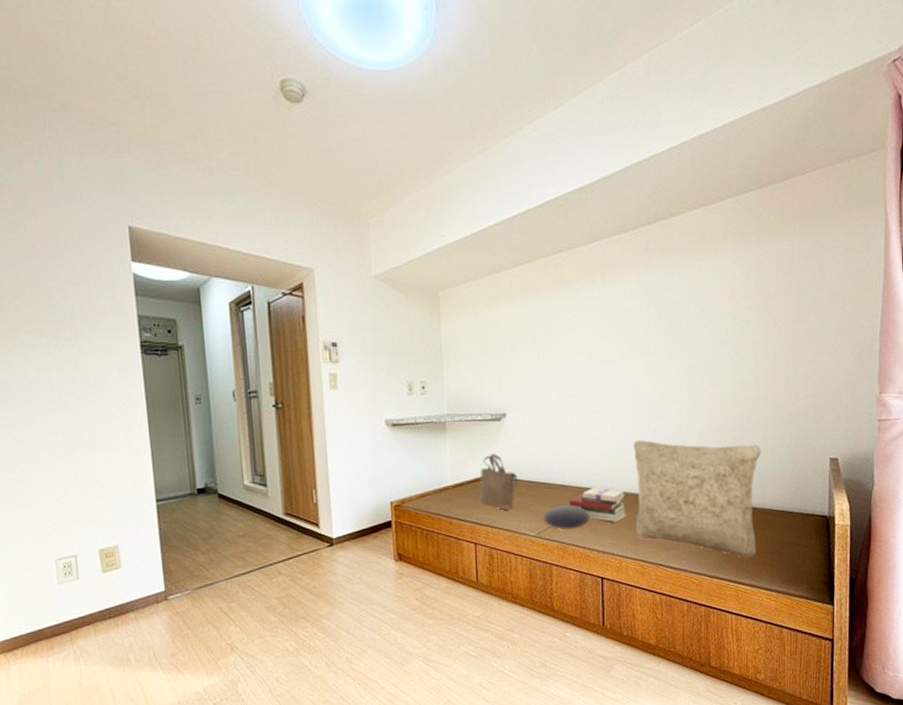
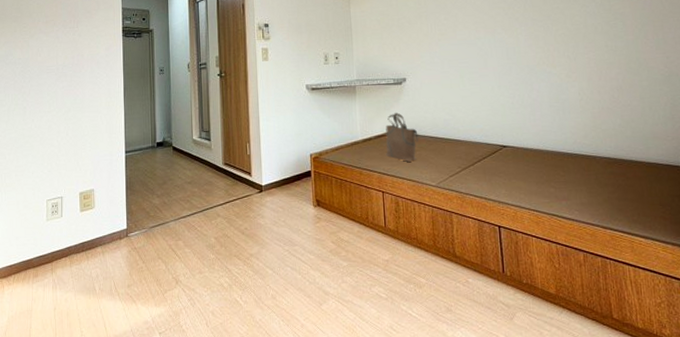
cushion: present [543,505,590,530] -> none [442,158,485,180]
books: present [570,487,626,523] -> none [465,141,518,175]
pillow: present [634,440,762,559] -> none [520,100,647,211]

